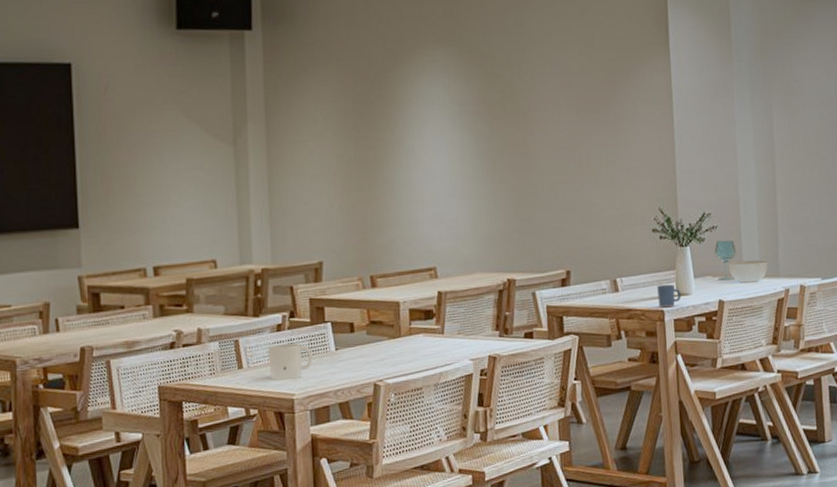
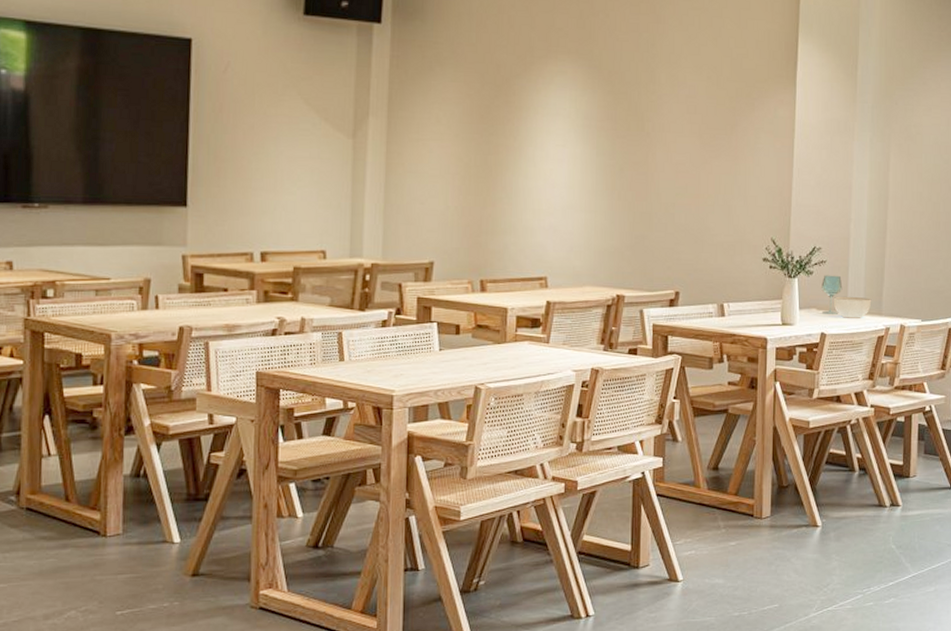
mug: present [268,343,313,380] -> none [371,340,416,375]
mug: present [657,284,681,308] -> none [762,313,785,336]

